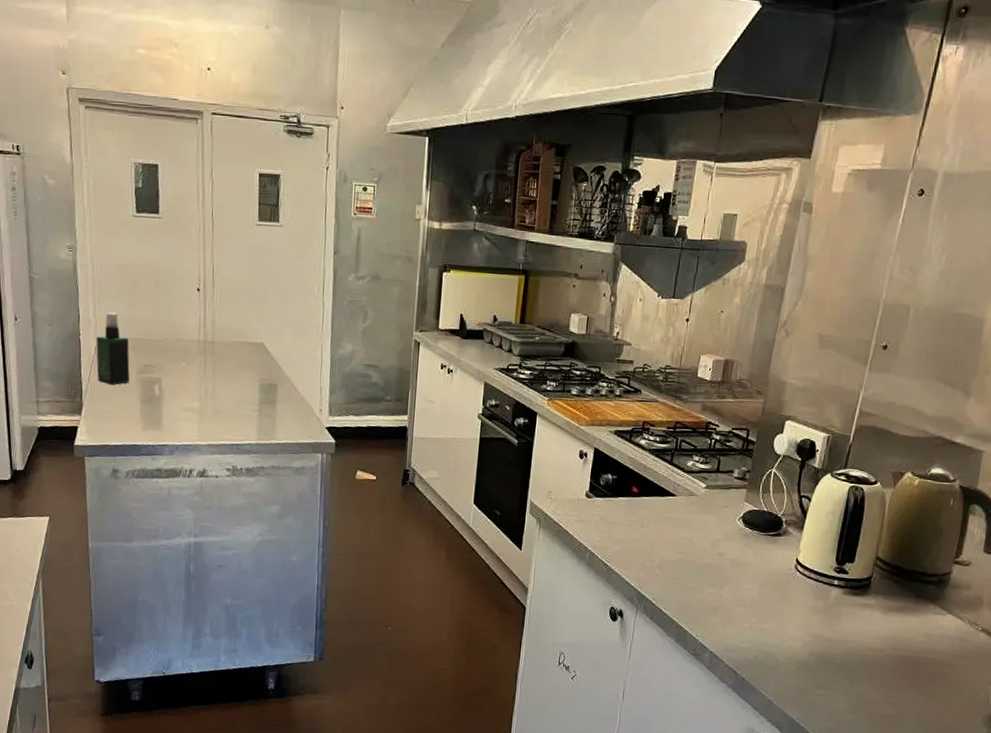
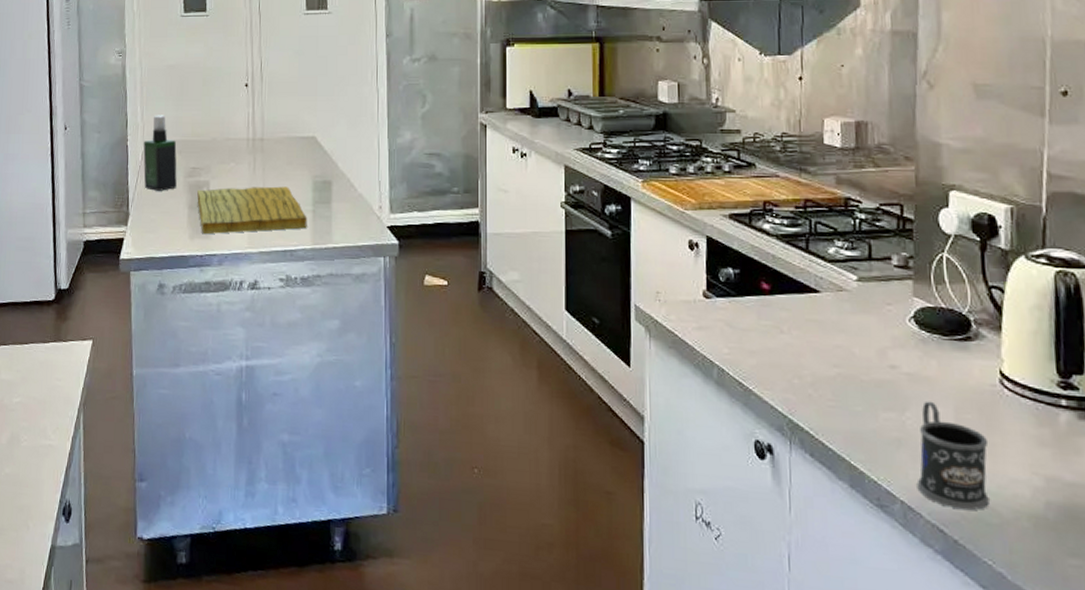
cutting board: none [149,385,254,427] -> present [197,186,307,235]
mug: none [723,580,779,658] -> present [917,401,989,511]

